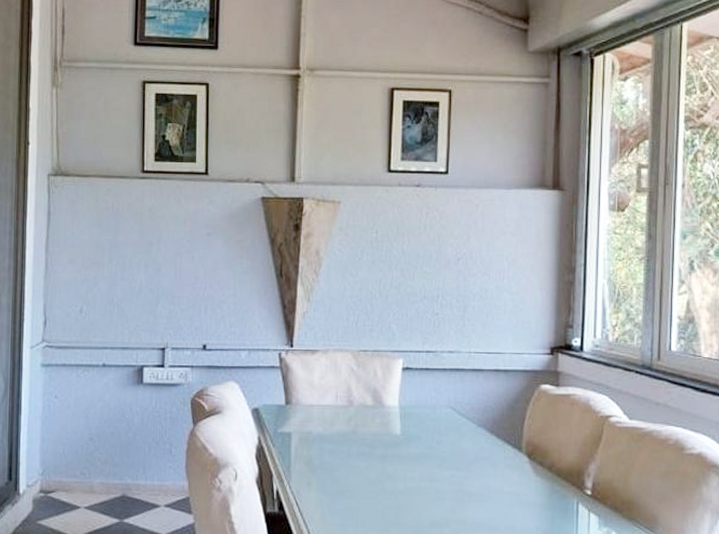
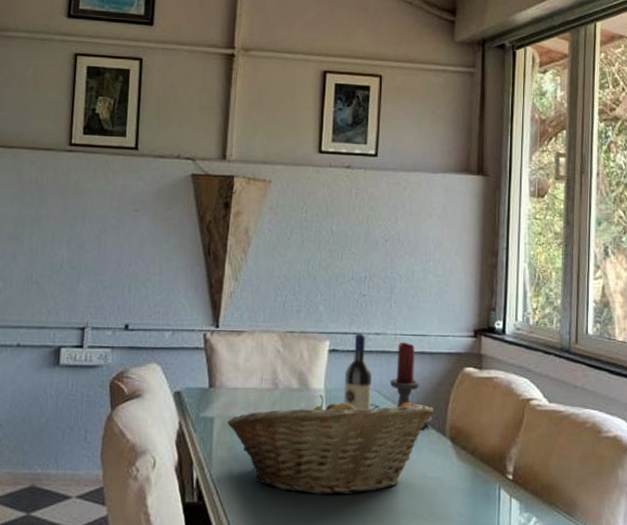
fruit basket: none [304,411,510,508] -> present [227,394,434,496]
wine bottle: none [418,352,447,426] -> present [343,333,372,410]
candle holder: none [444,359,507,443] -> present [370,342,432,427]

